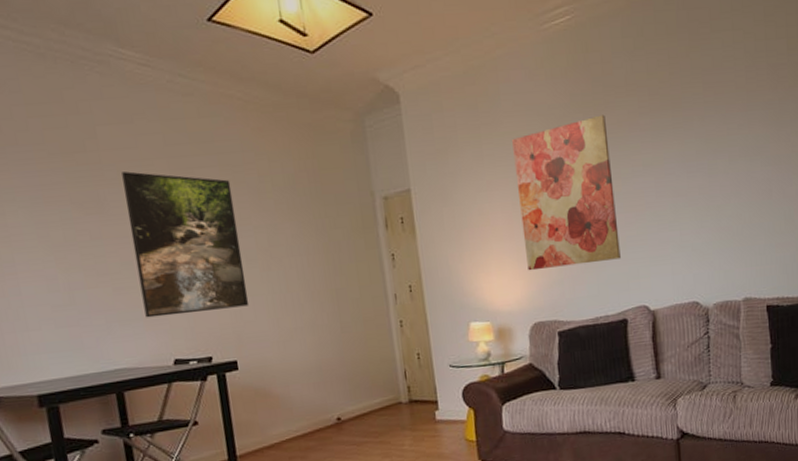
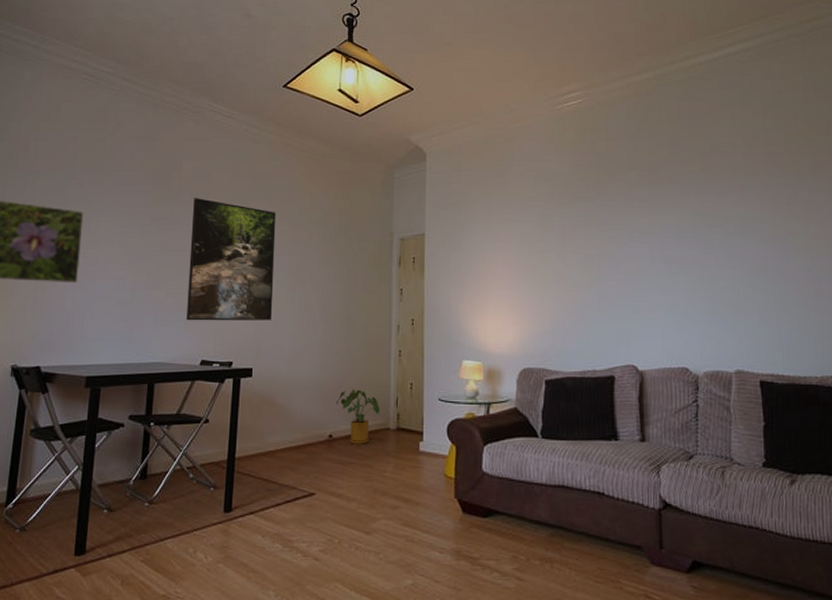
house plant: none [339,367,389,424] -> present [336,389,381,444]
wall art: present [512,114,621,271] -> none [520,184,612,319]

